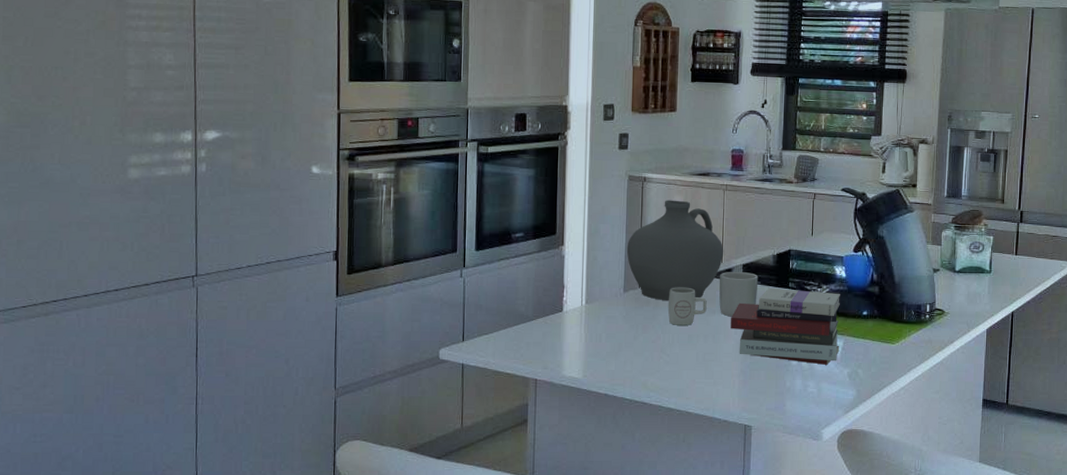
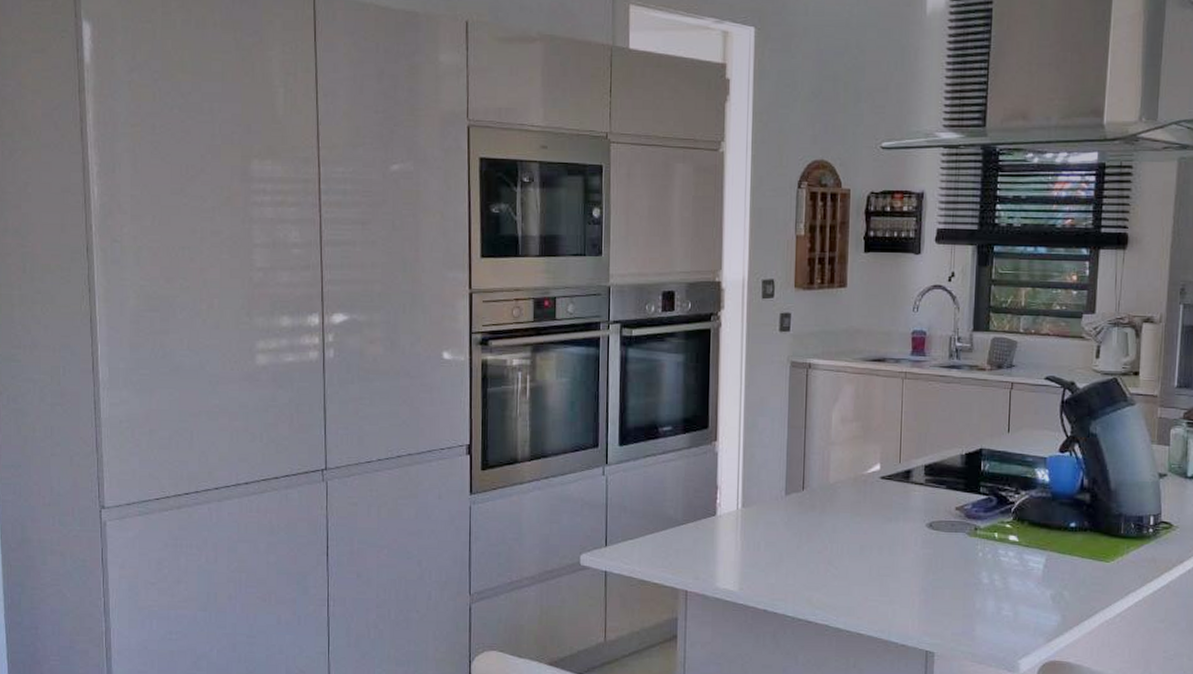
ceramic jug: present [626,200,724,300] -> none [788,389,903,505]
mug: present [667,287,707,325] -> none [836,490,882,535]
mug: present [719,271,759,317] -> none [896,473,944,526]
books: present [731,287,840,365] -> none [910,492,1043,585]

